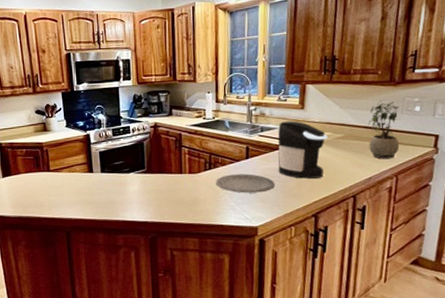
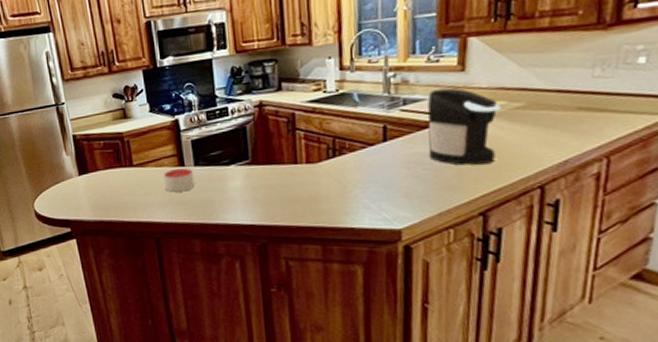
candle: none [75,174,101,194] -> present [163,168,195,192]
plate: present [215,174,275,193] -> none [342,161,425,187]
potted plant: present [368,100,400,159] -> none [562,51,613,135]

